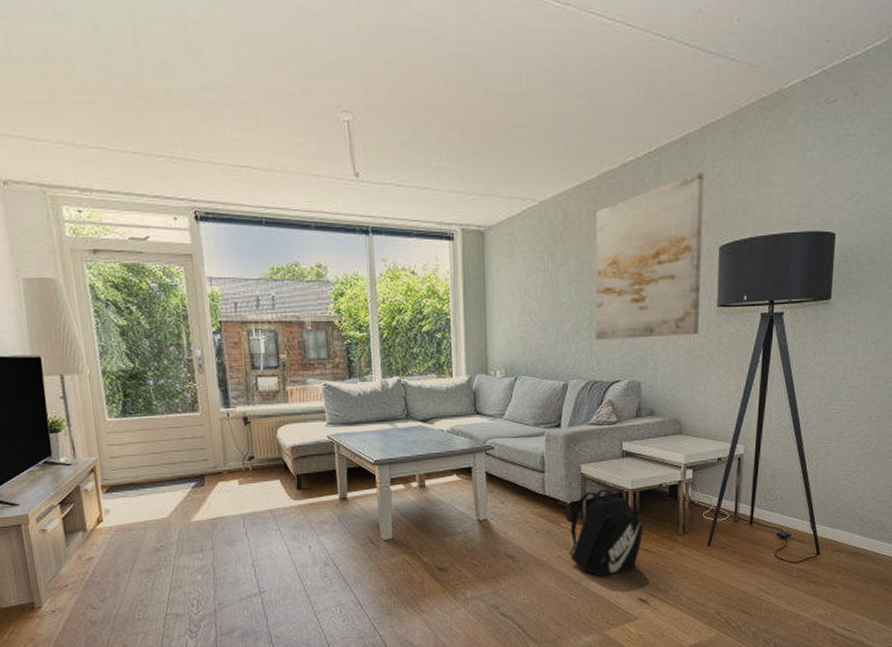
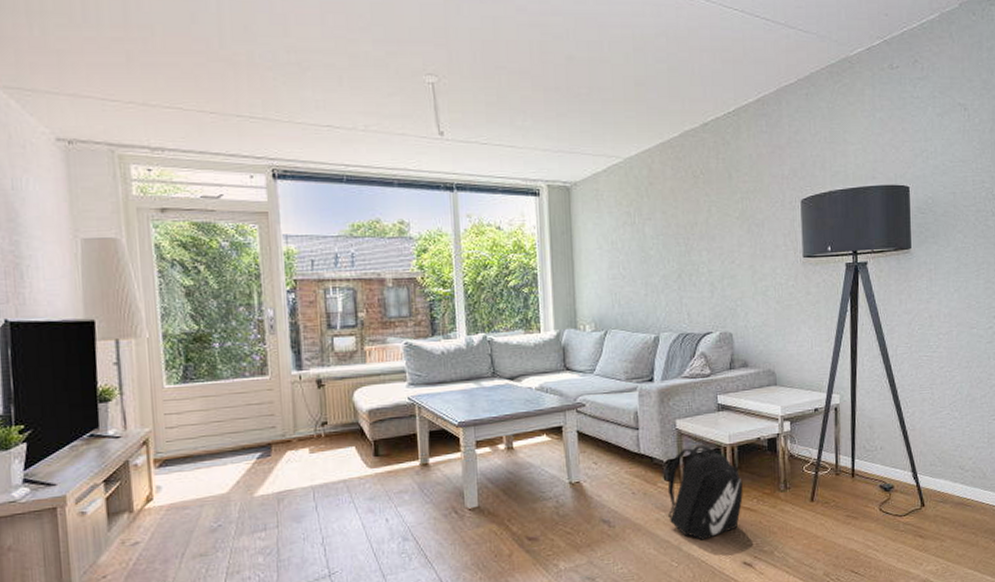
wall art: present [595,173,705,341] -> none [680,131,786,293]

